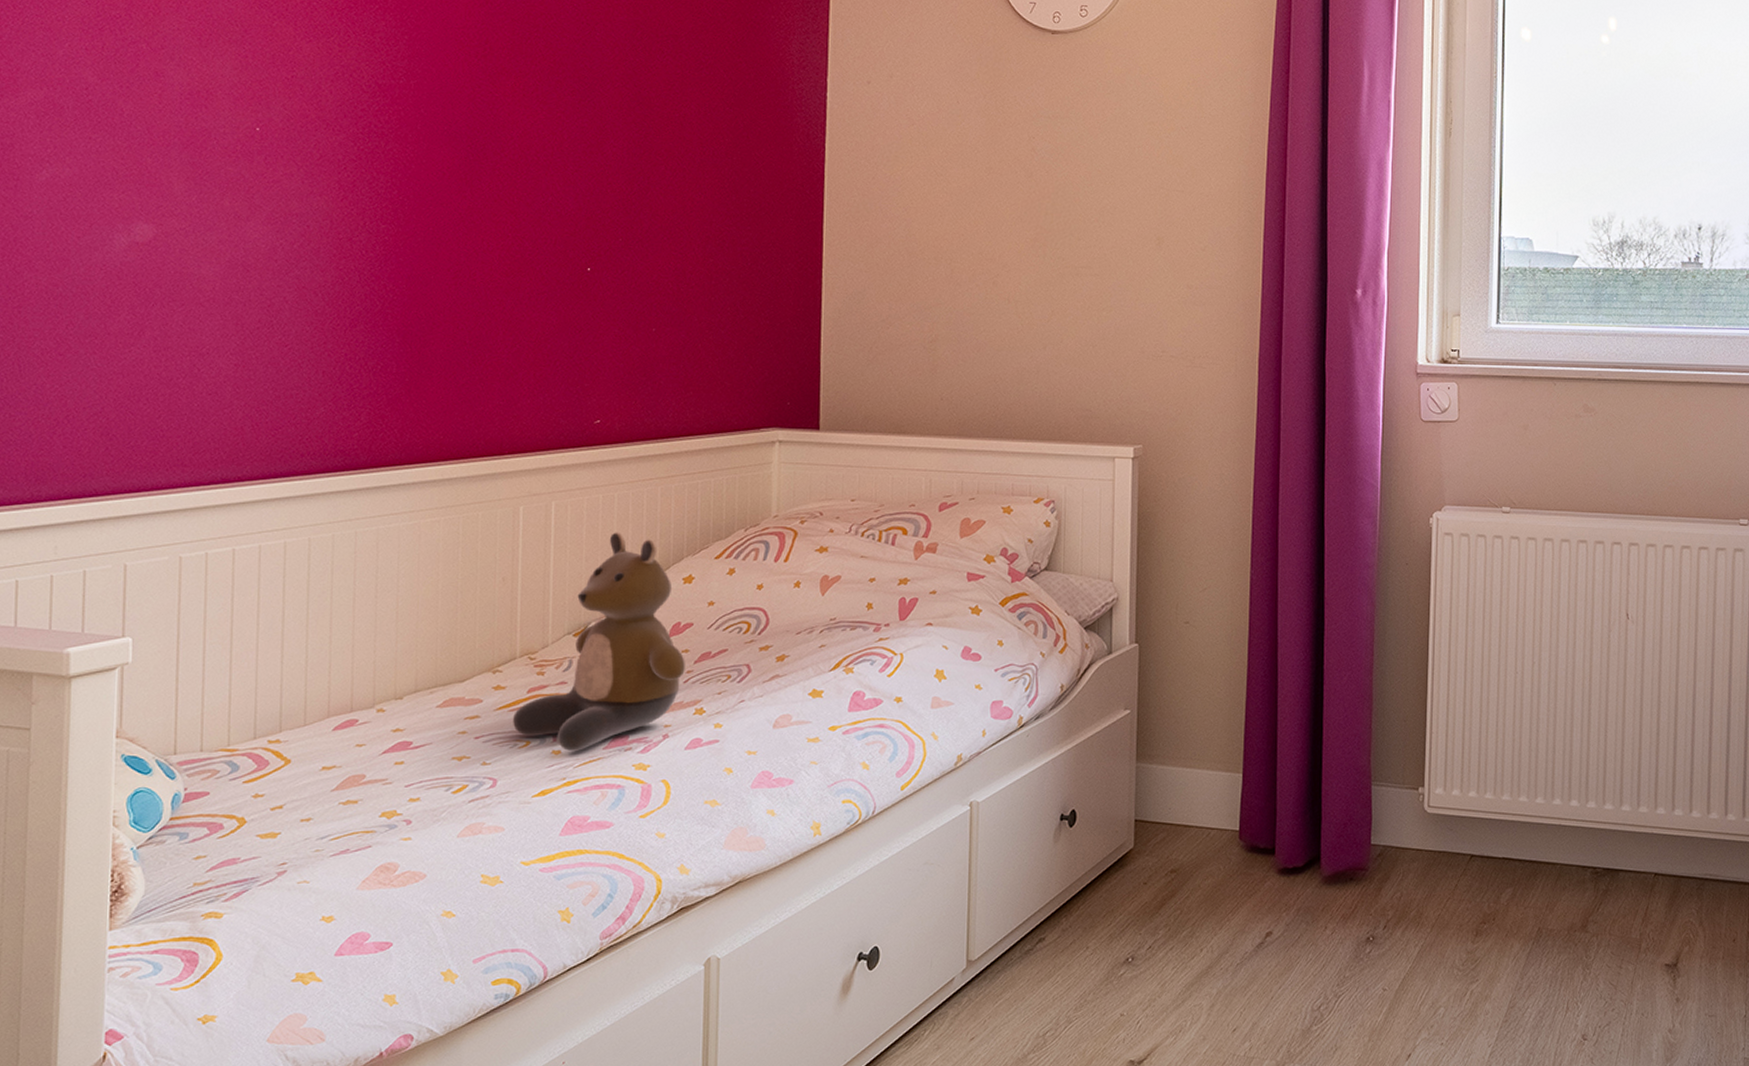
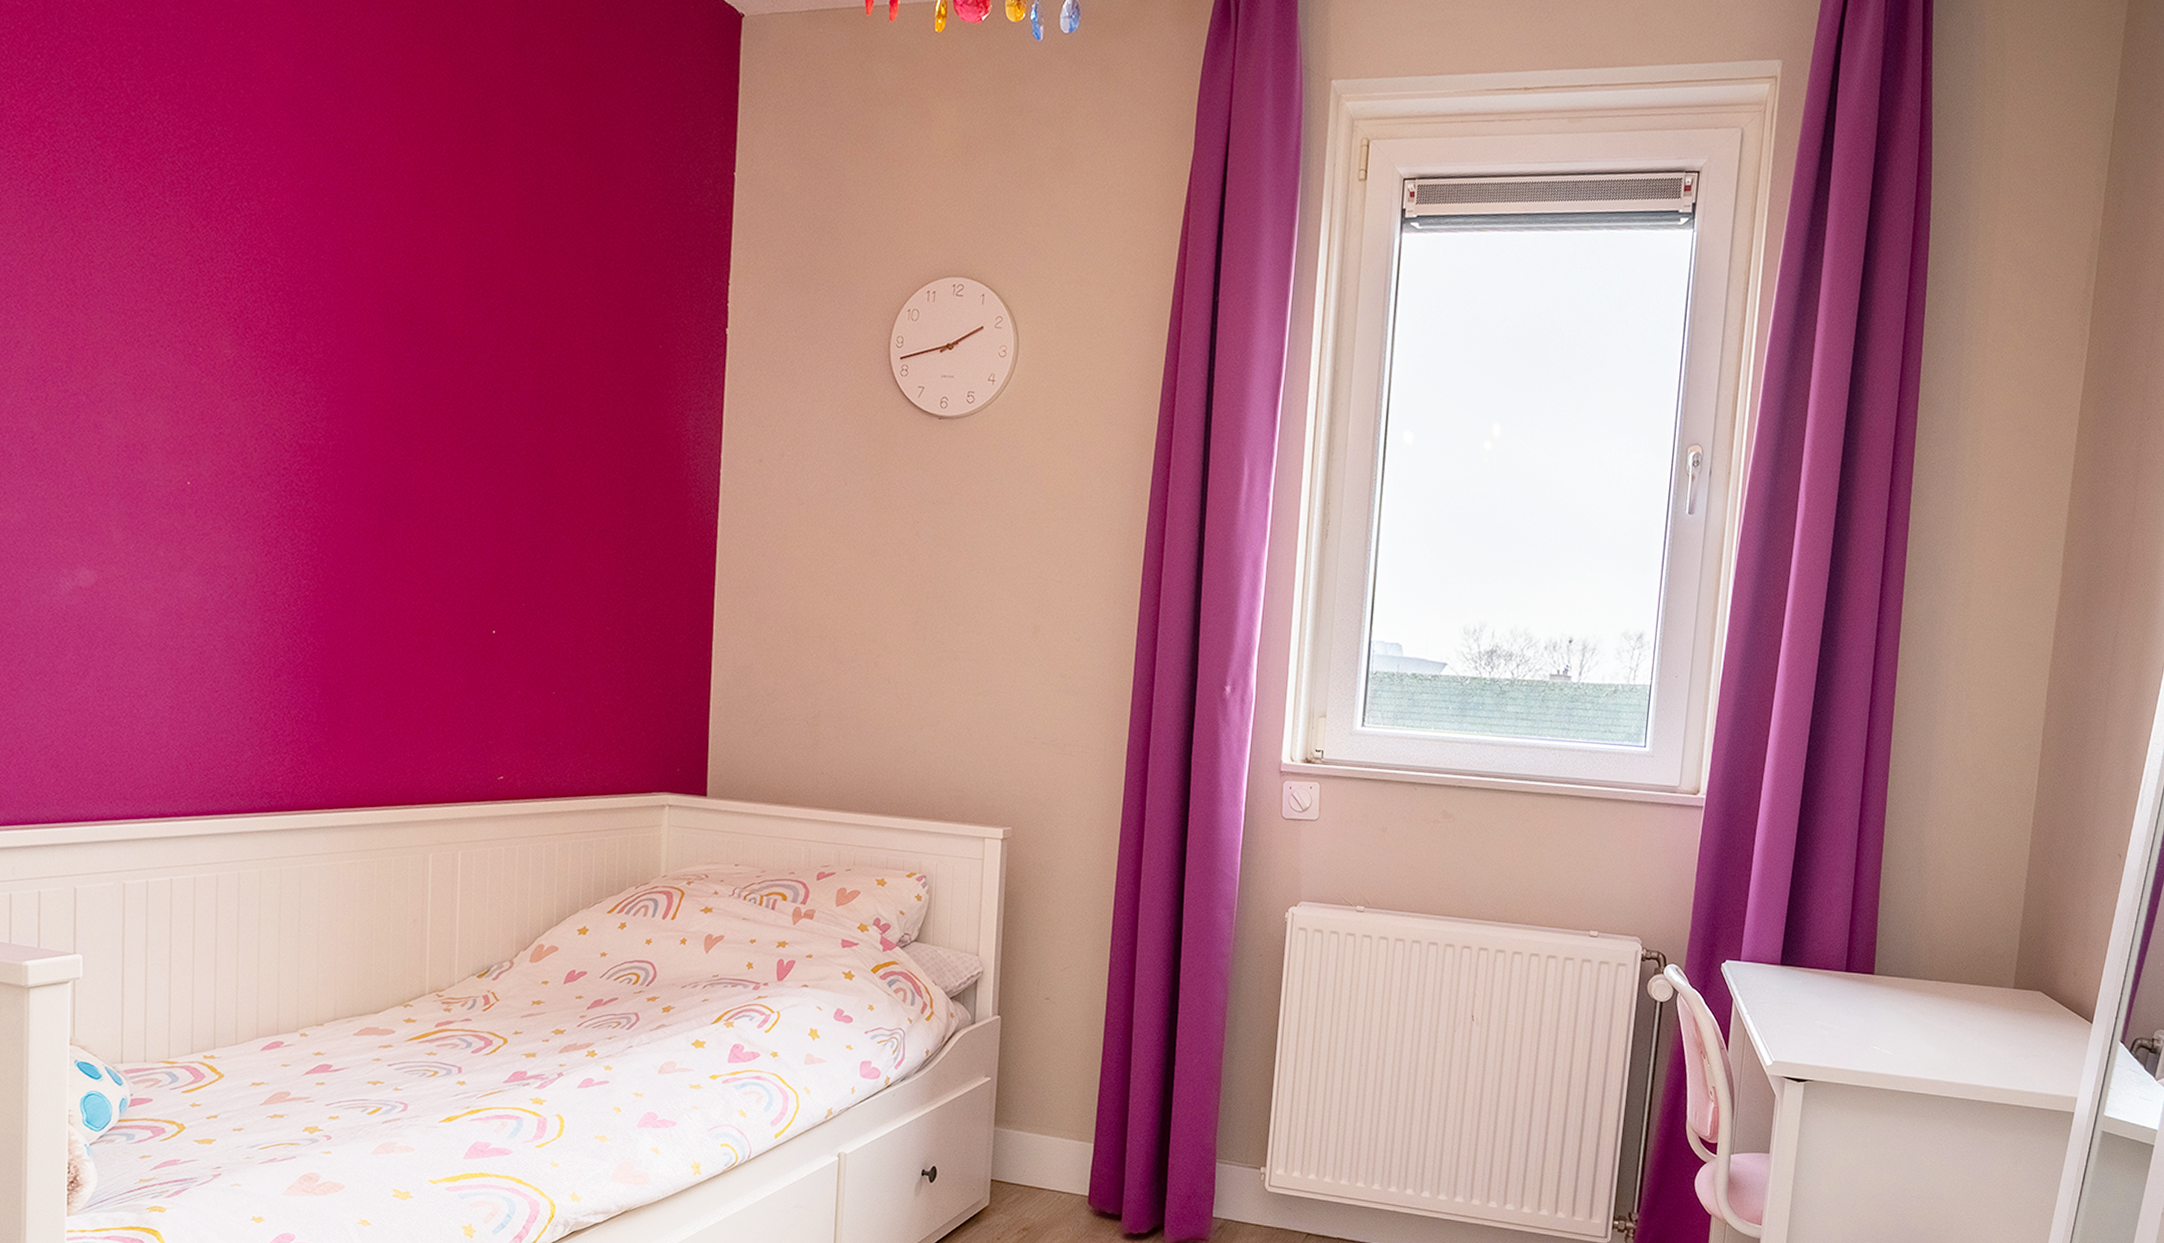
bear: present [513,532,685,751] -> none [422,883,579,1083]

